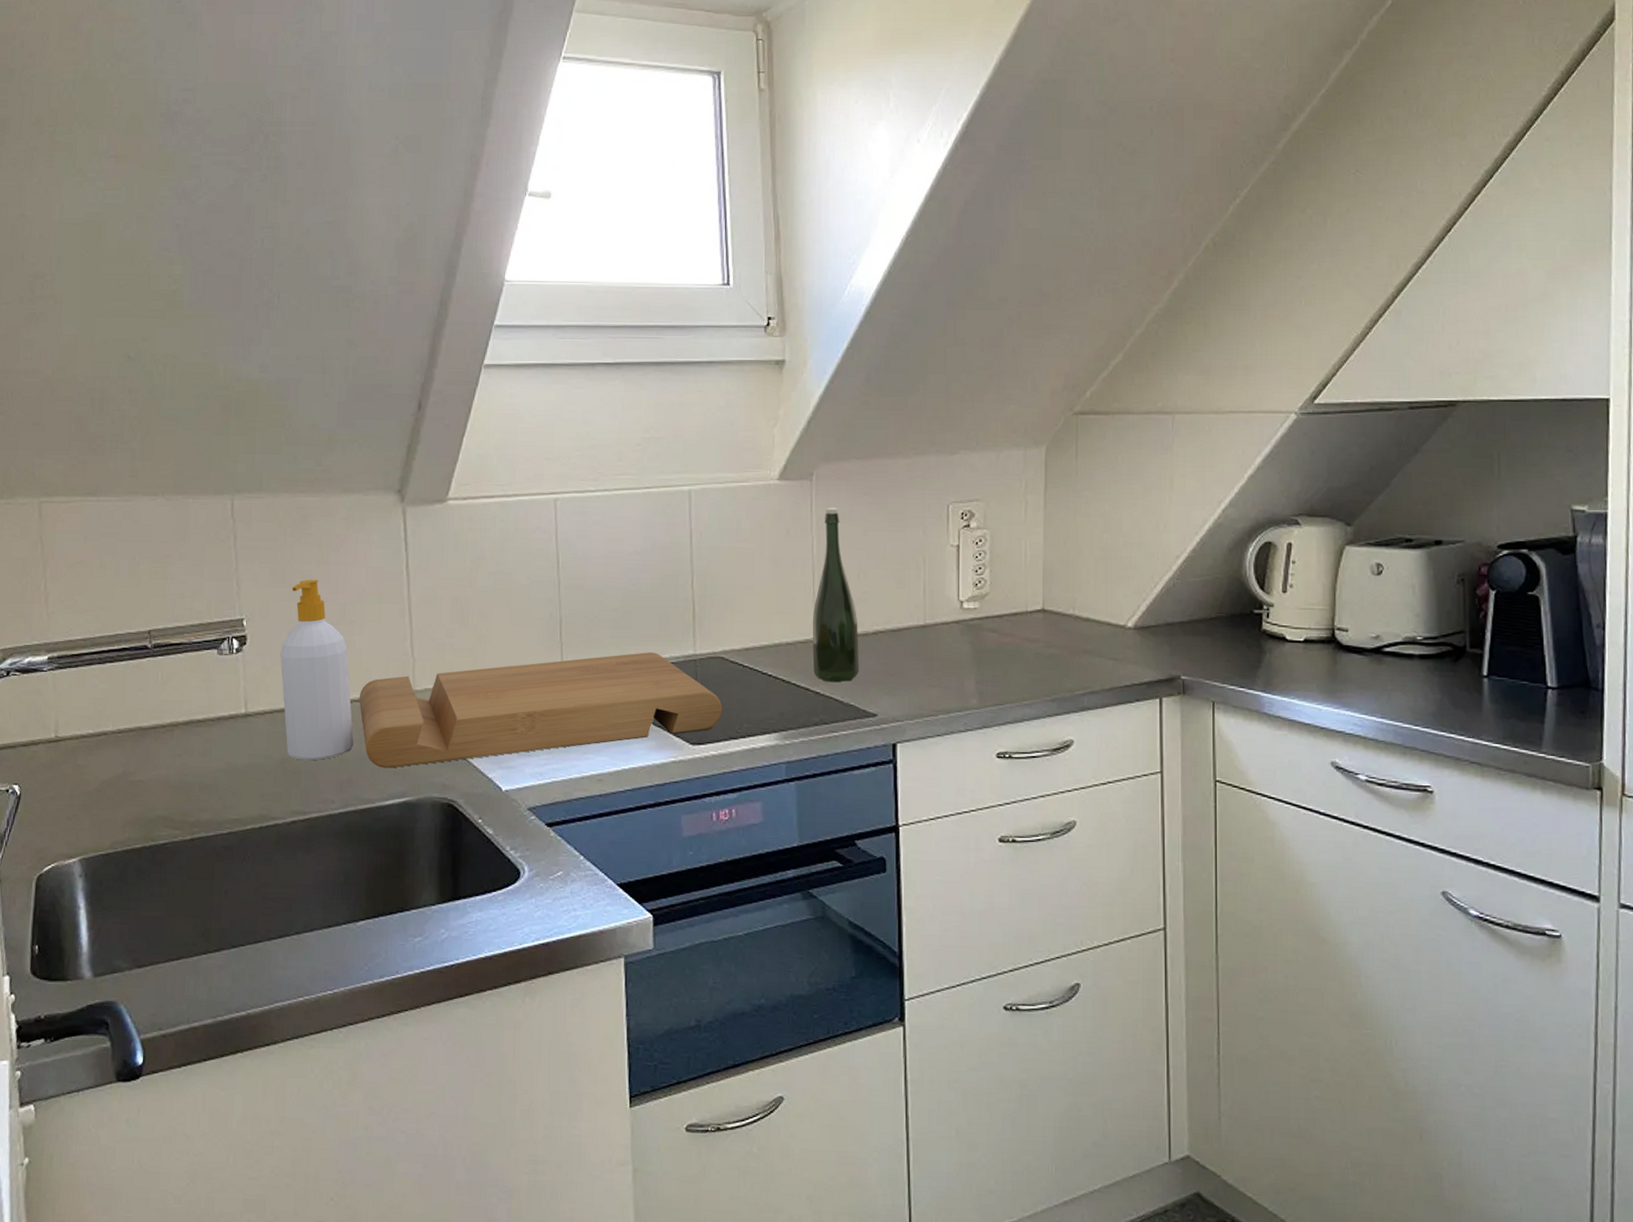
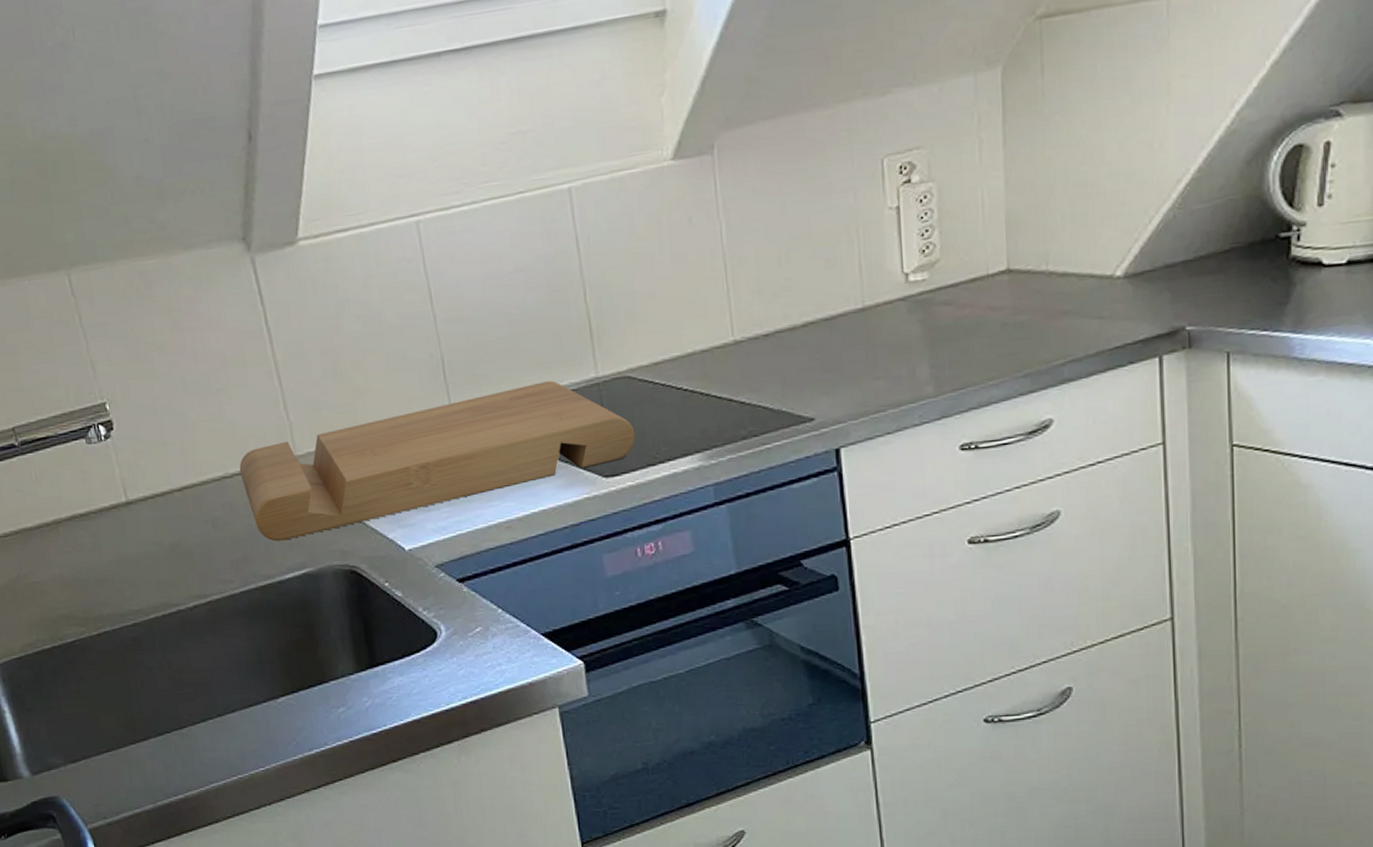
soap bottle: present [280,579,354,761] -> none [149,349,243,543]
beer bottle: present [812,507,859,683] -> none [729,182,789,388]

